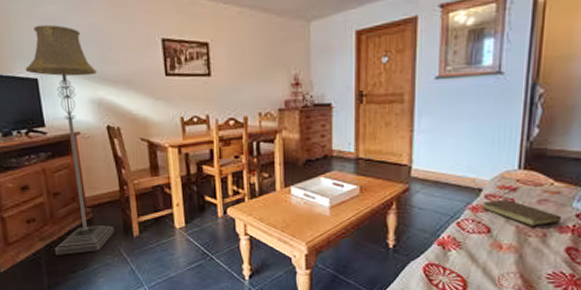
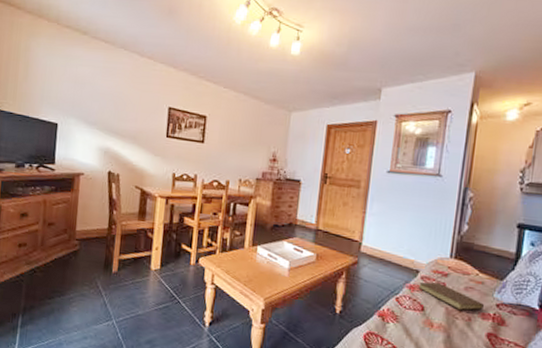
floor lamp: present [25,24,114,255] -> none [37,81,109,281]

